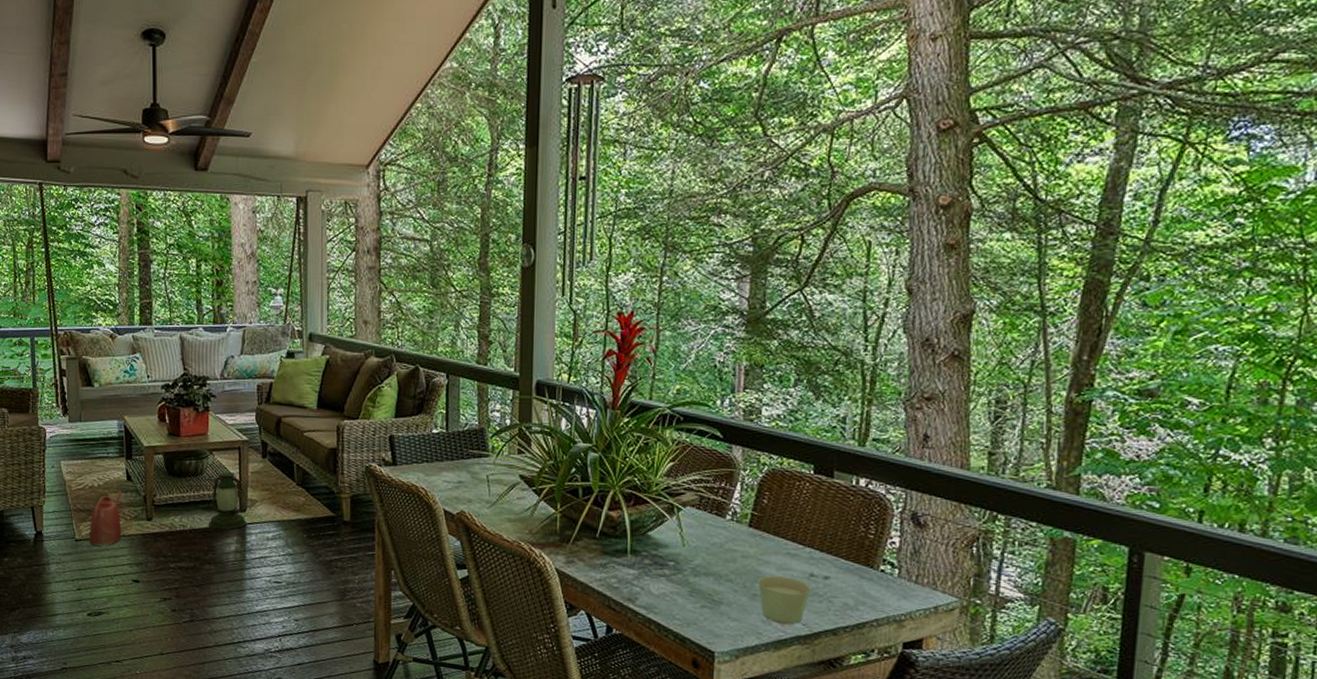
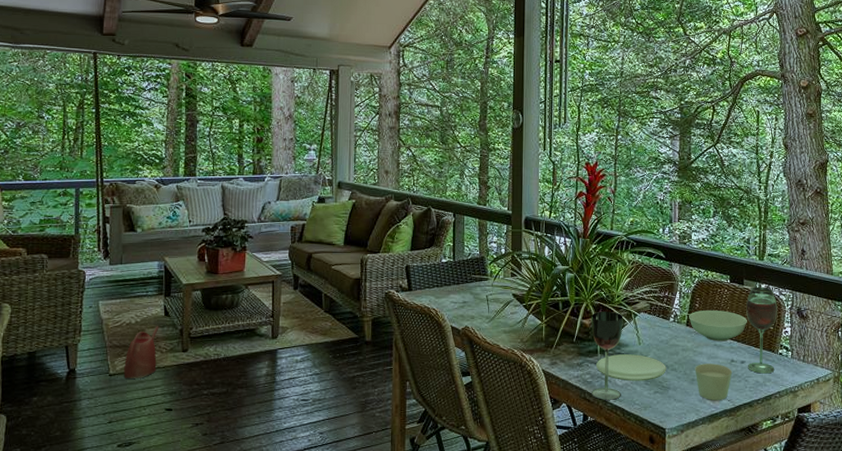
lantern: present [208,471,247,530] -> none [241,303,278,356]
wineglass: none [618,501,663,612] -> present [591,311,623,400]
plate: none [625,556,719,592] -> present [596,354,666,381]
bowl: none [752,507,836,550] -> present [689,309,747,342]
wineglass: none [833,481,883,595] -> present [746,287,778,374]

